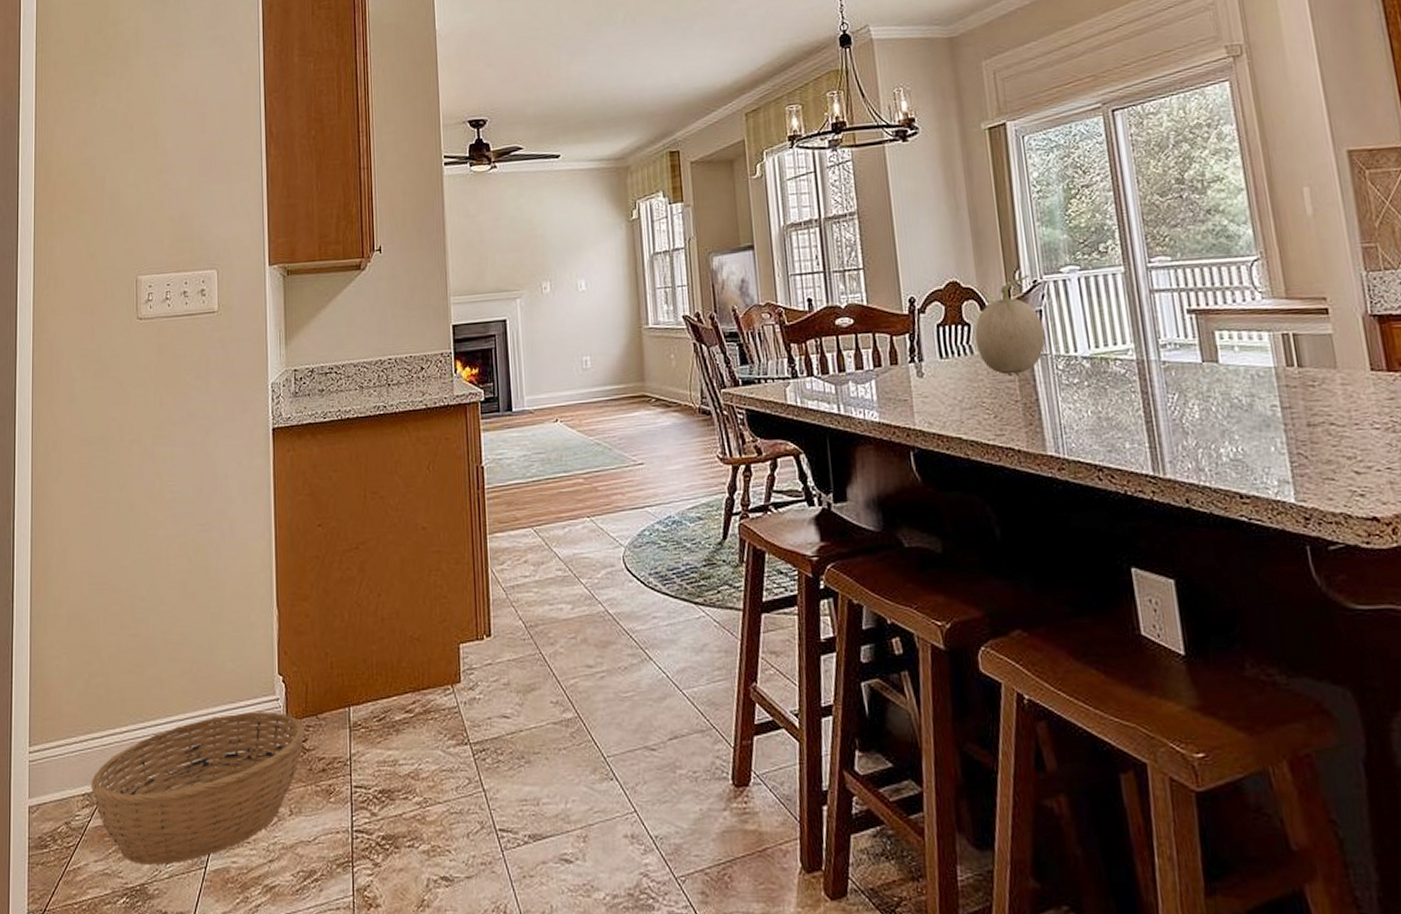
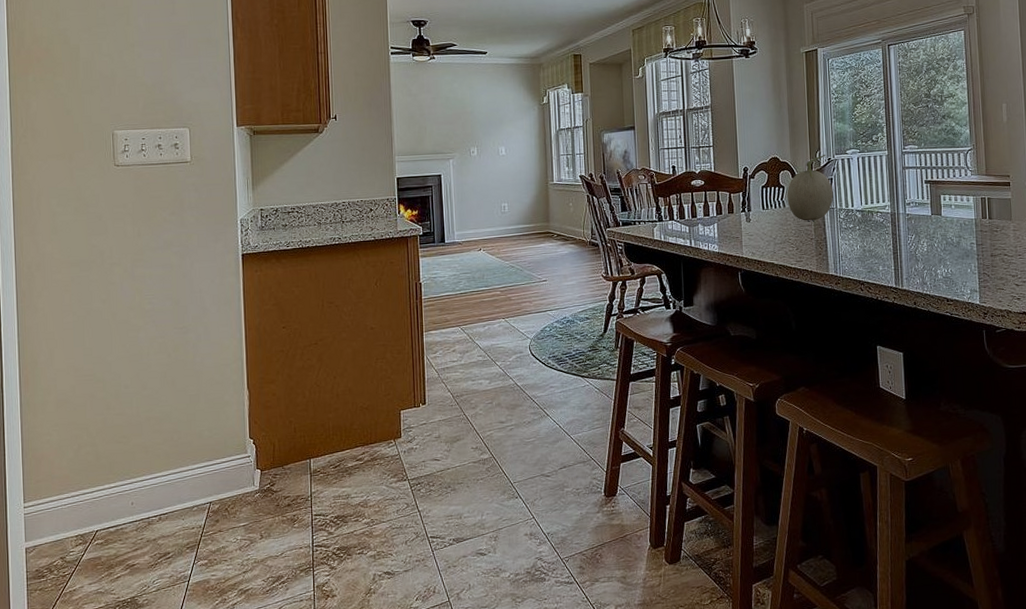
basket: present [91,712,305,865] -> none [83,466,272,583]

